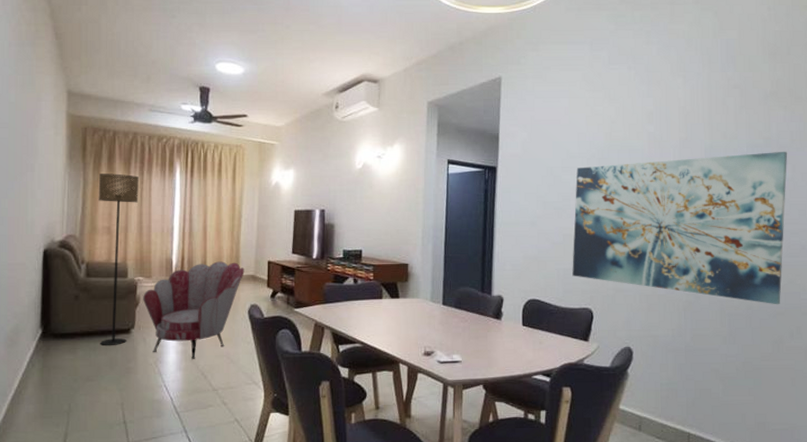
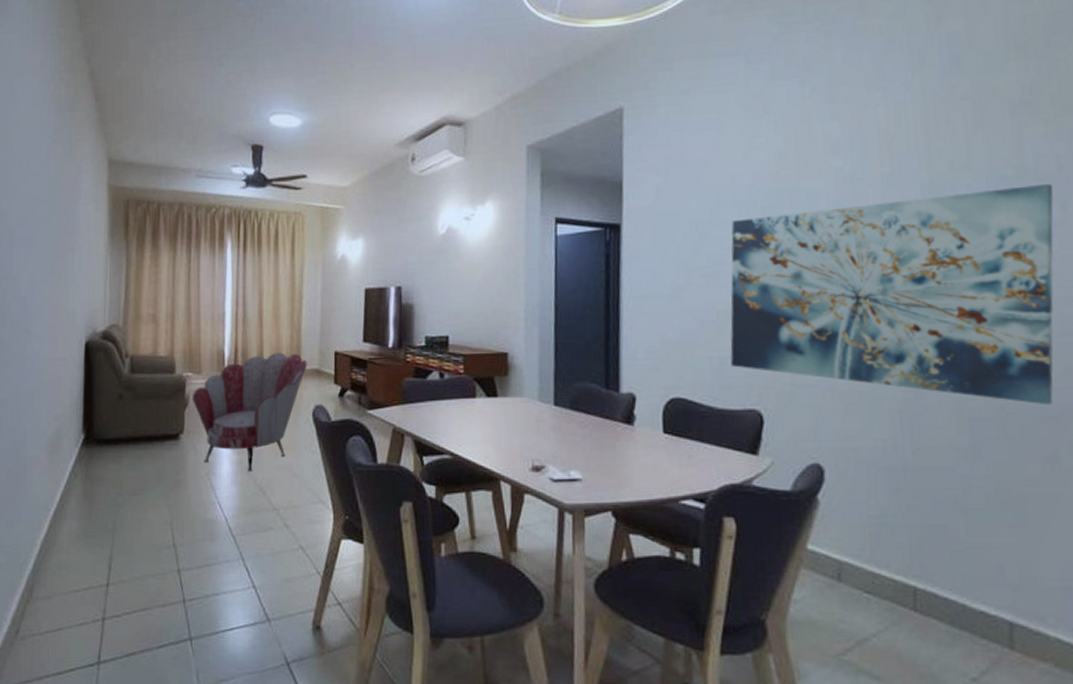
floor lamp: present [98,173,139,345] -> none [142,251,186,453]

